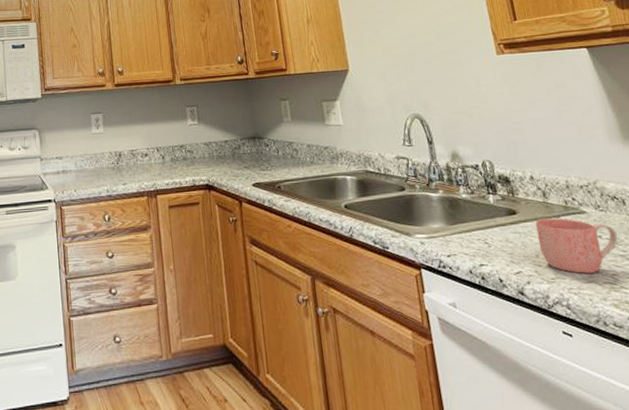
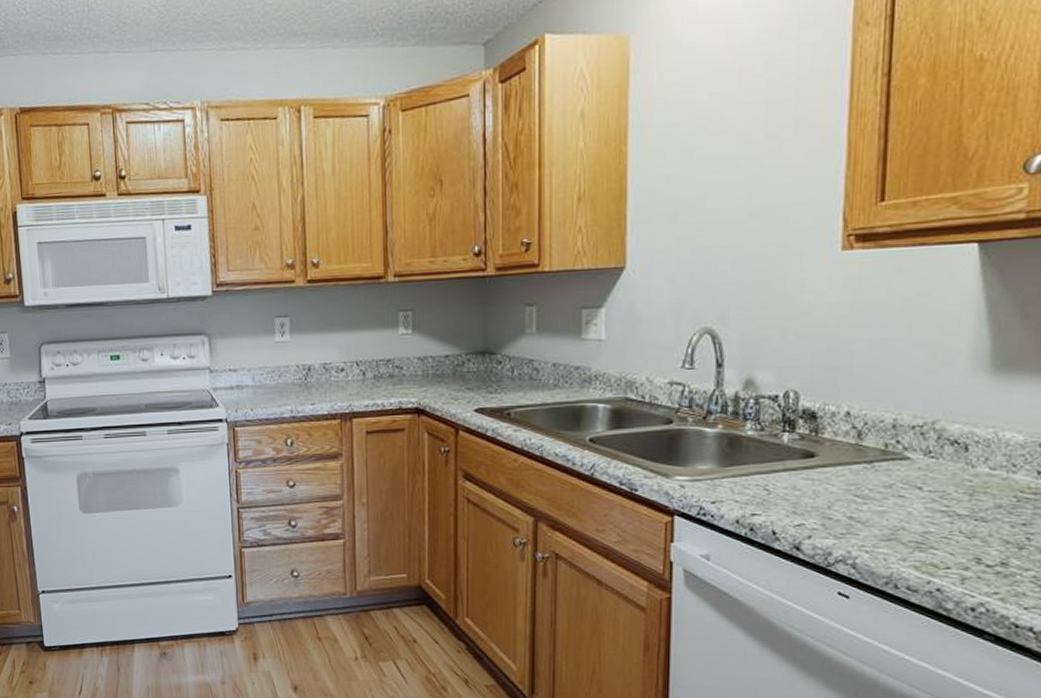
mug: present [535,218,618,274] -> none [835,464,945,530]

